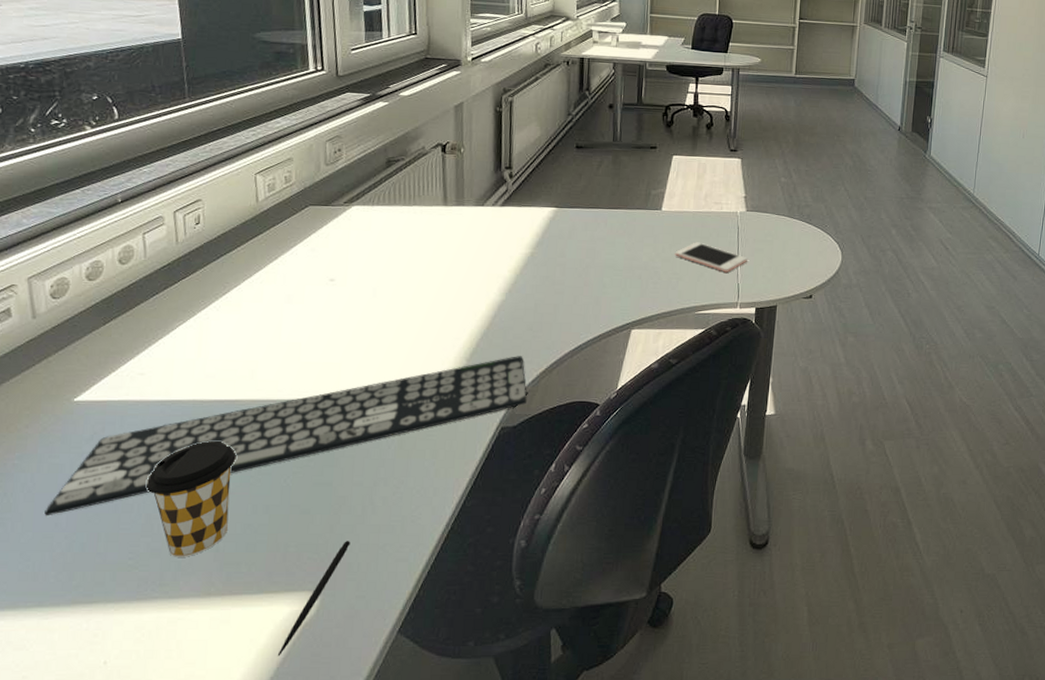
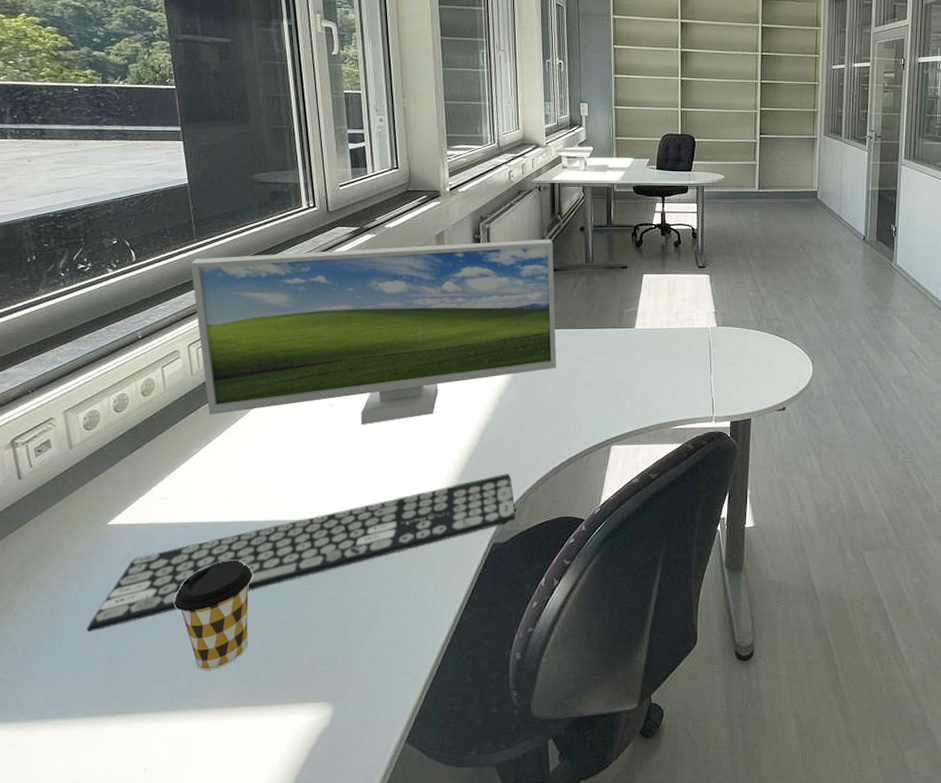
monitor: none [181,115,580,302] -> present [191,239,557,425]
pen: present [277,541,350,656] -> none [297,654,359,764]
cell phone: present [675,242,747,273] -> none [650,358,720,387]

